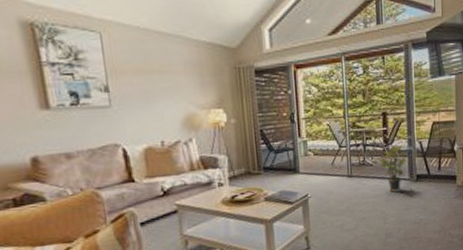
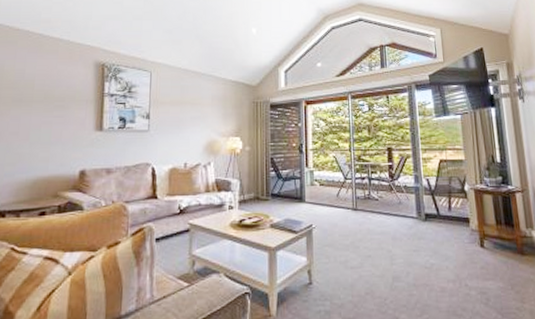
potted plant: present [379,144,406,192] -> none [385,180,413,230]

